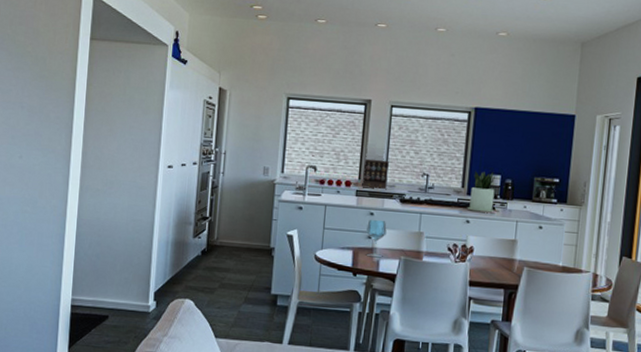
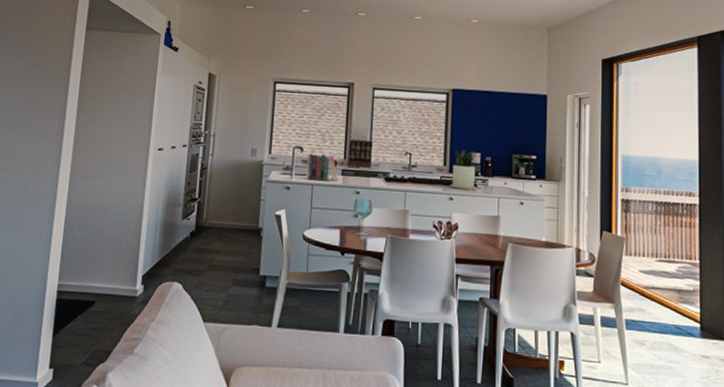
books: none [318,172,352,203] -> present [305,153,338,182]

